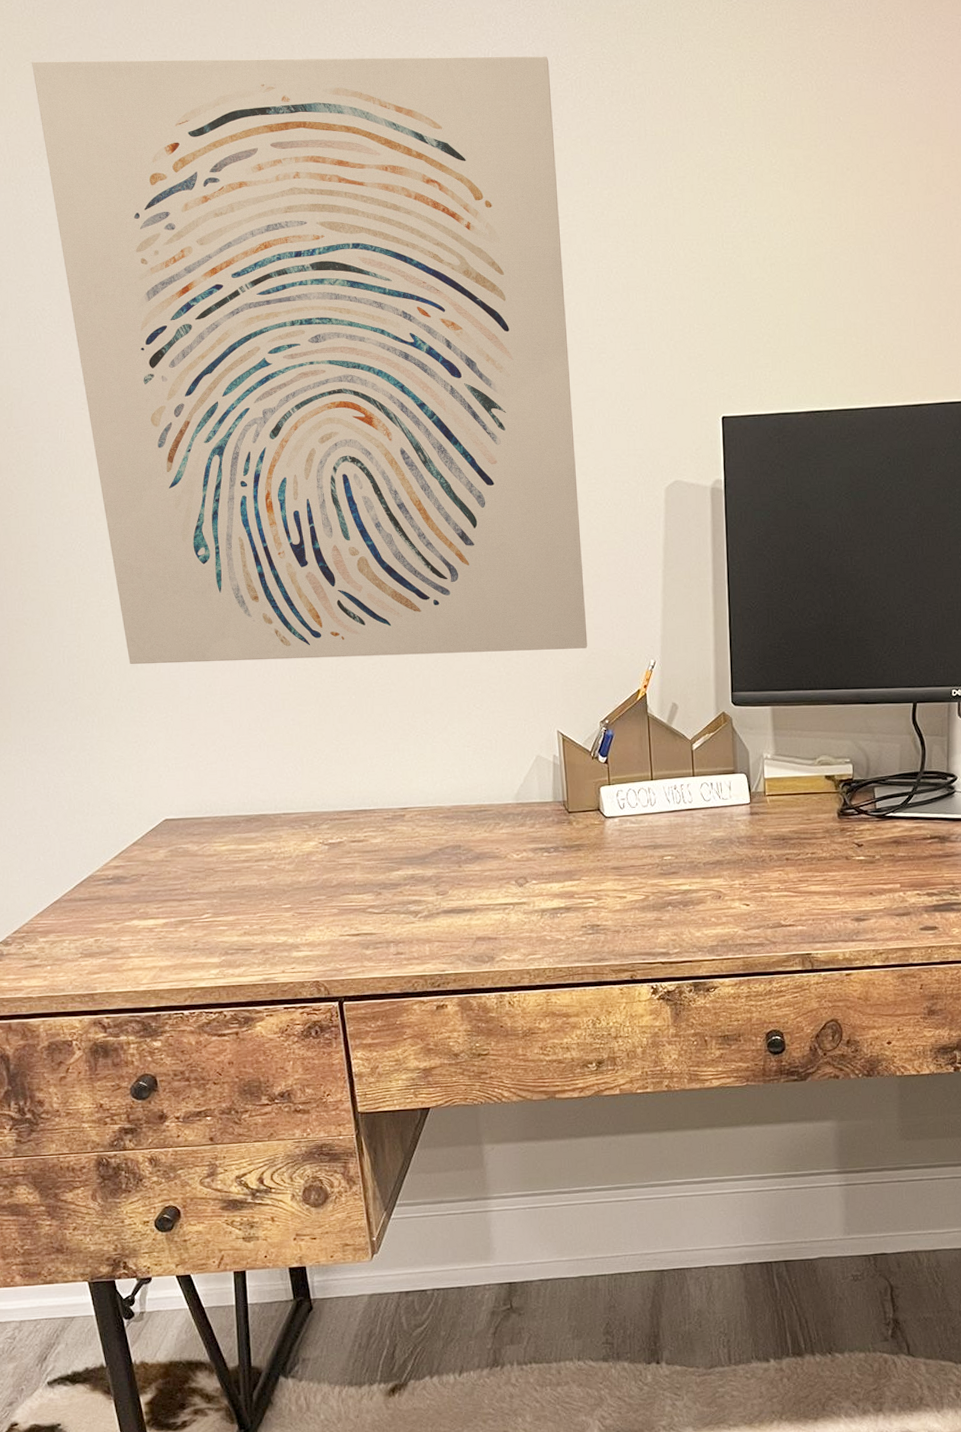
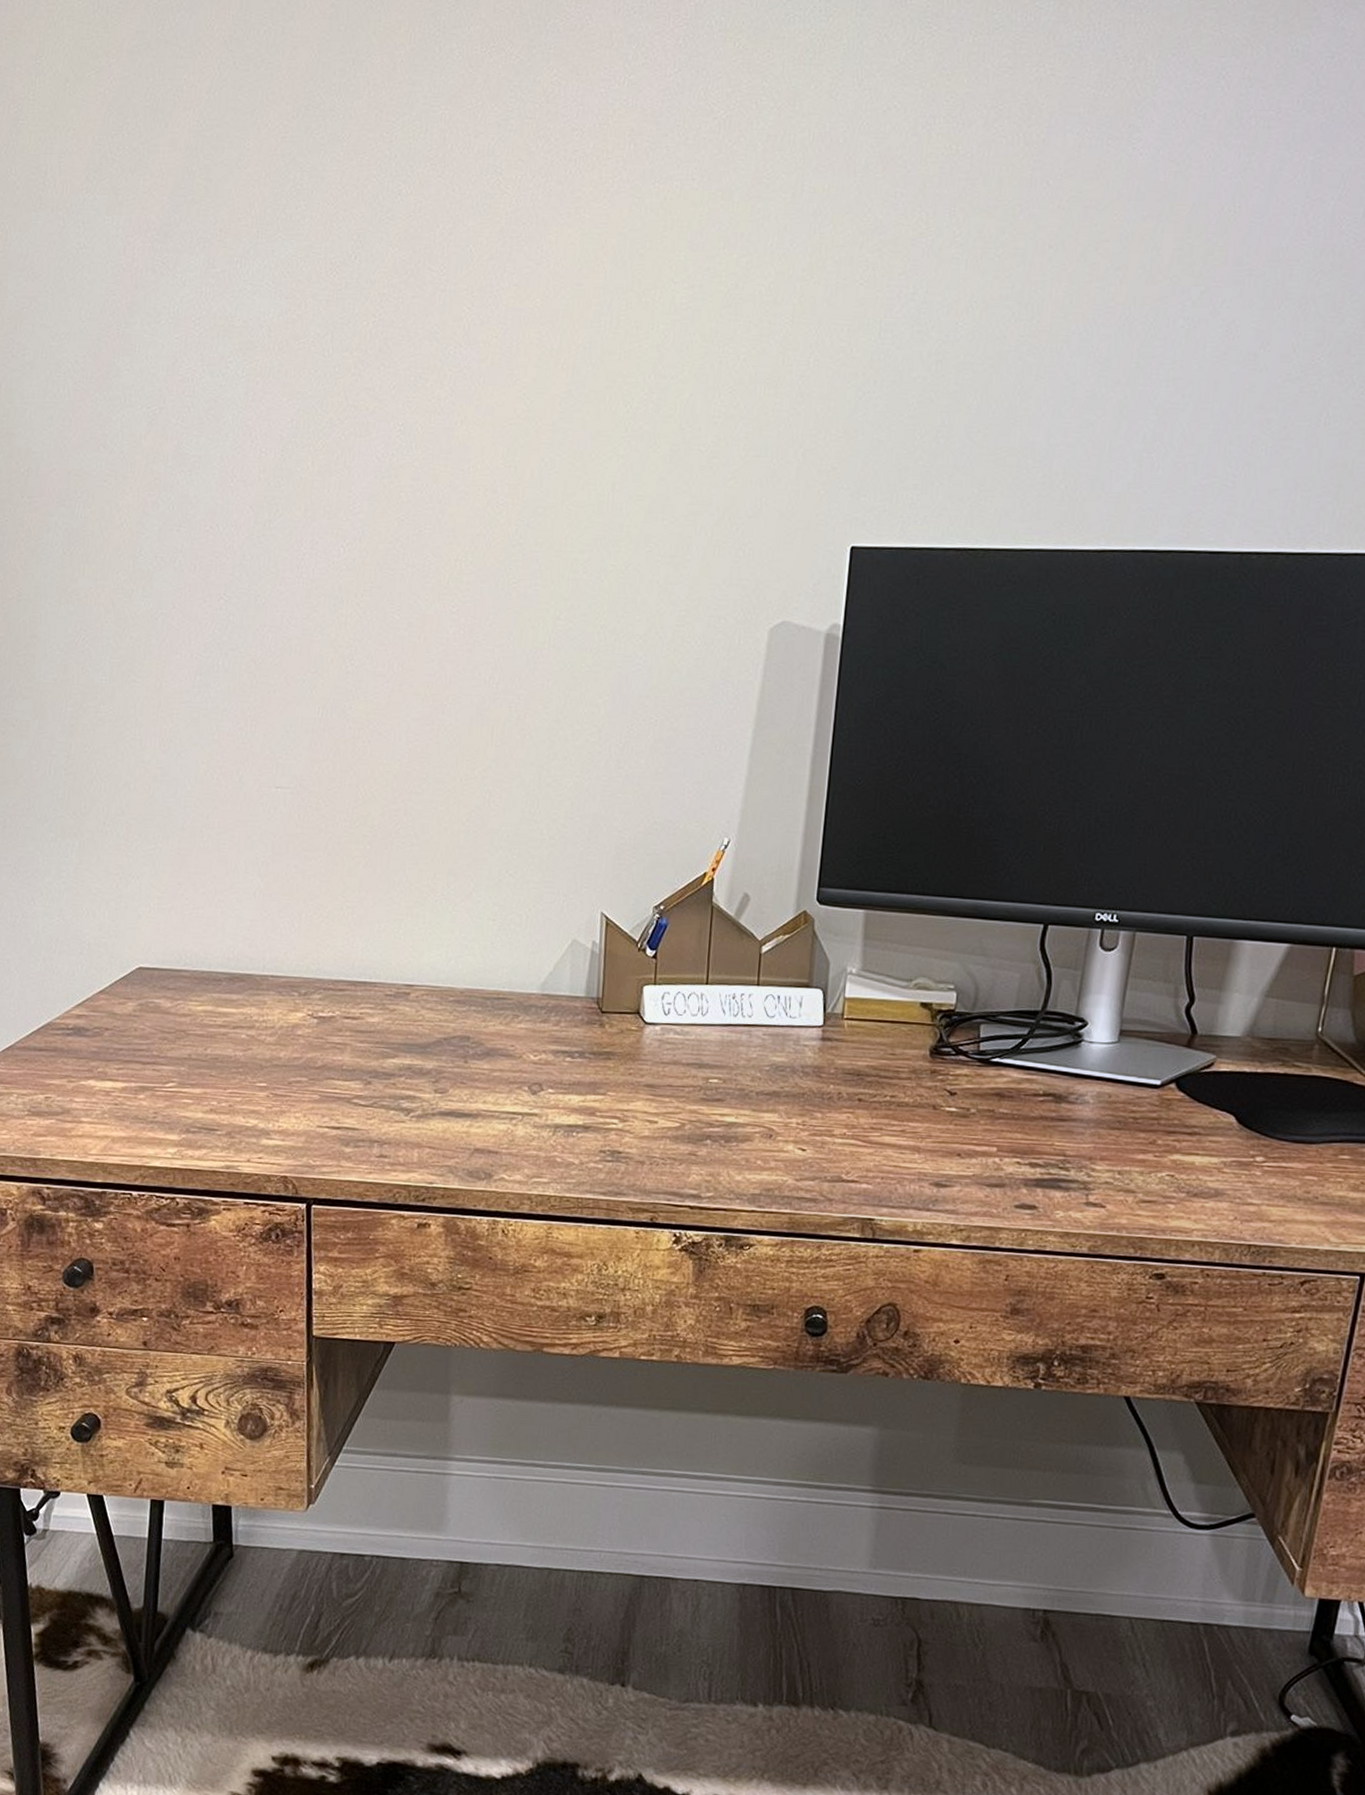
wall art: present [32,56,588,665] -> none [97,71,696,816]

